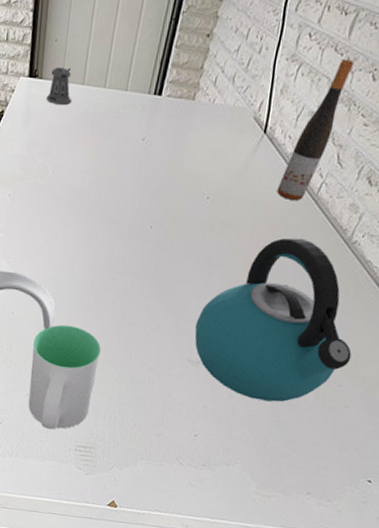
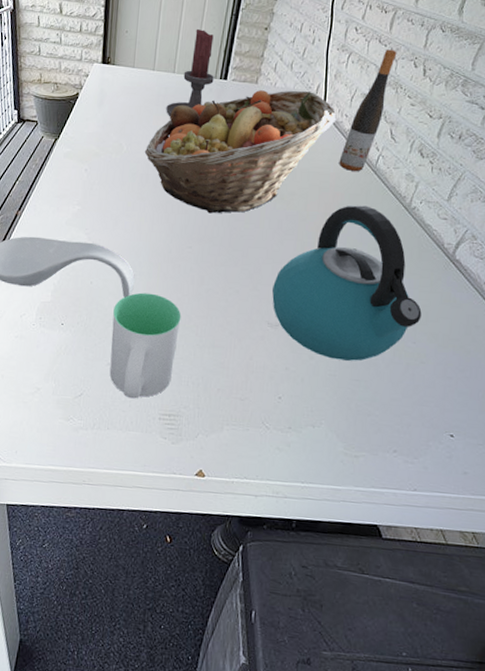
pepper shaker: present [46,67,72,106] -> none [119,55,144,89]
fruit basket: none [70,107,279,244] -> present [144,90,337,214]
candle holder: none [94,36,150,137] -> present [166,28,214,116]

